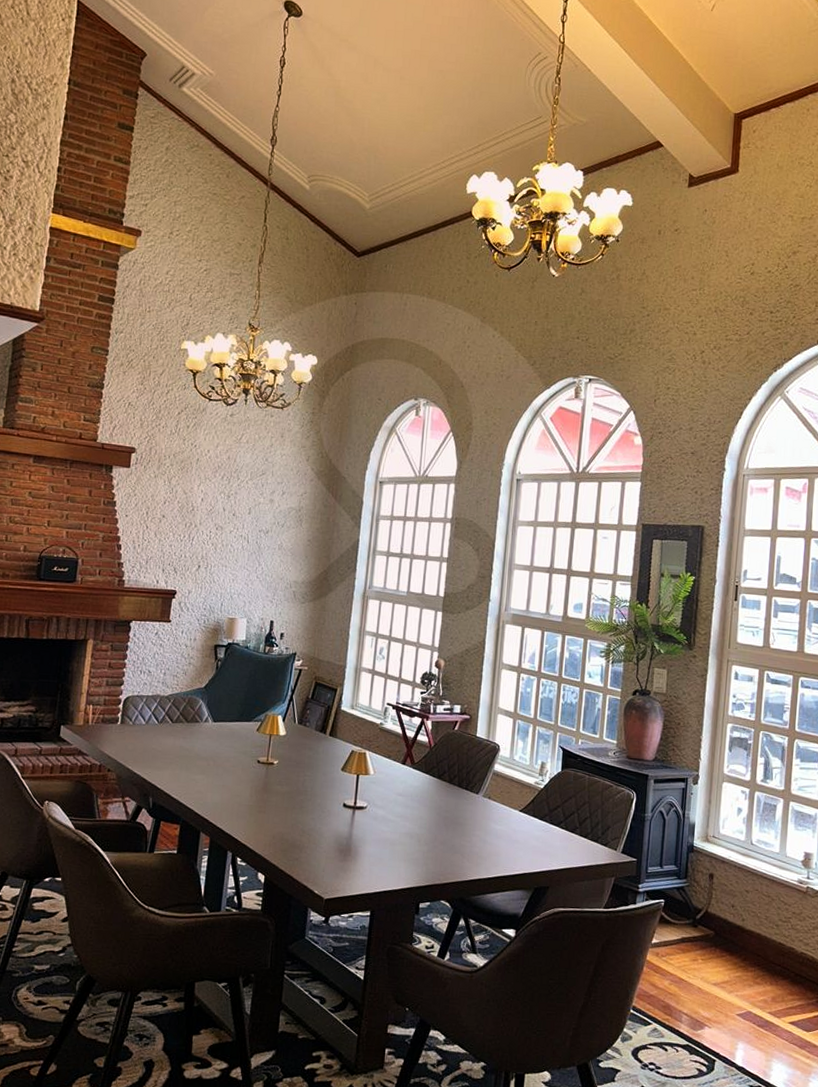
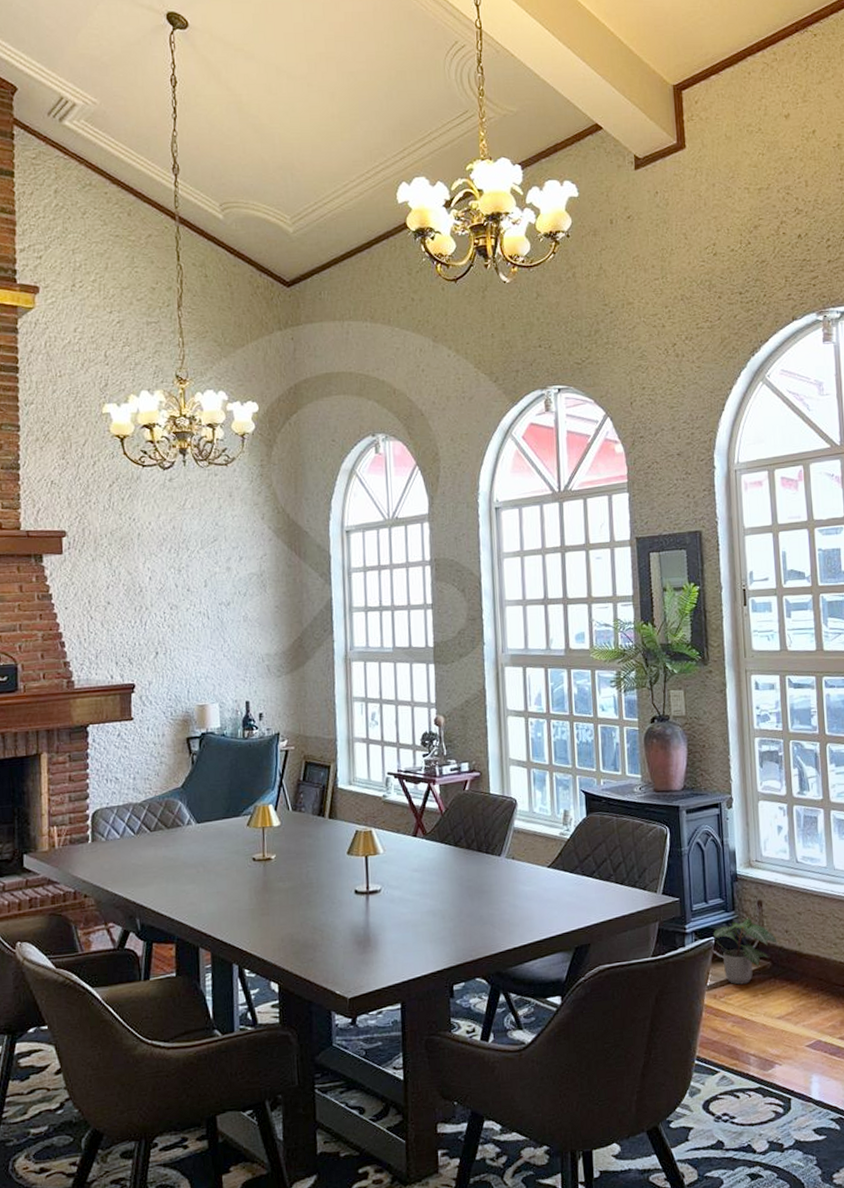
potted plant: none [663,887,723,948] -> present [713,917,778,985]

